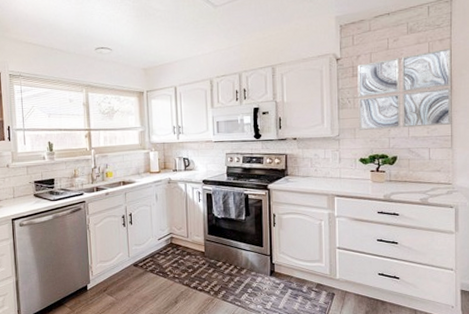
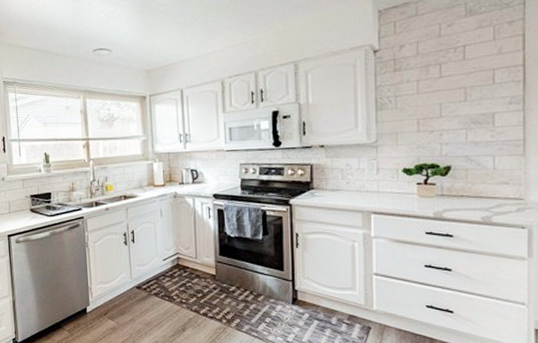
wall art: present [357,47,452,130] -> none [400,30,525,135]

